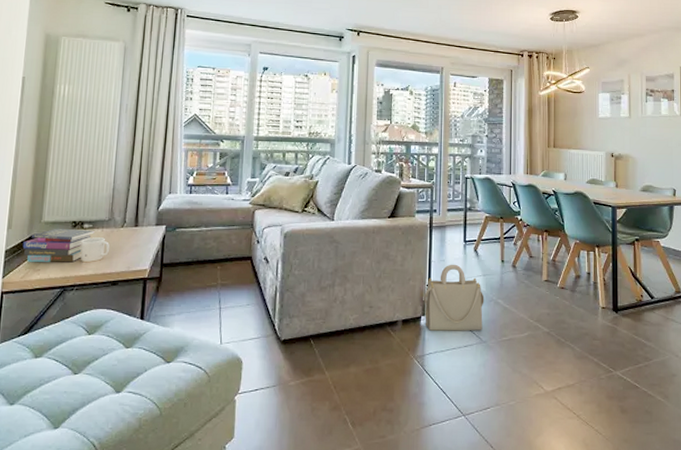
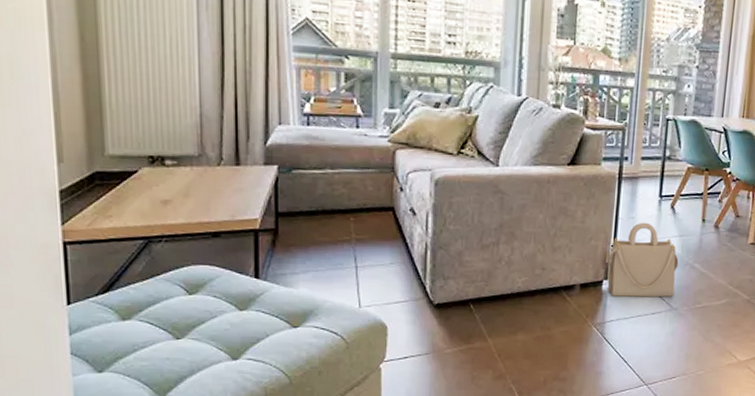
books: present [22,228,95,263] -> none [82,164,181,208]
mug: present [80,237,111,263] -> none [163,177,205,209]

